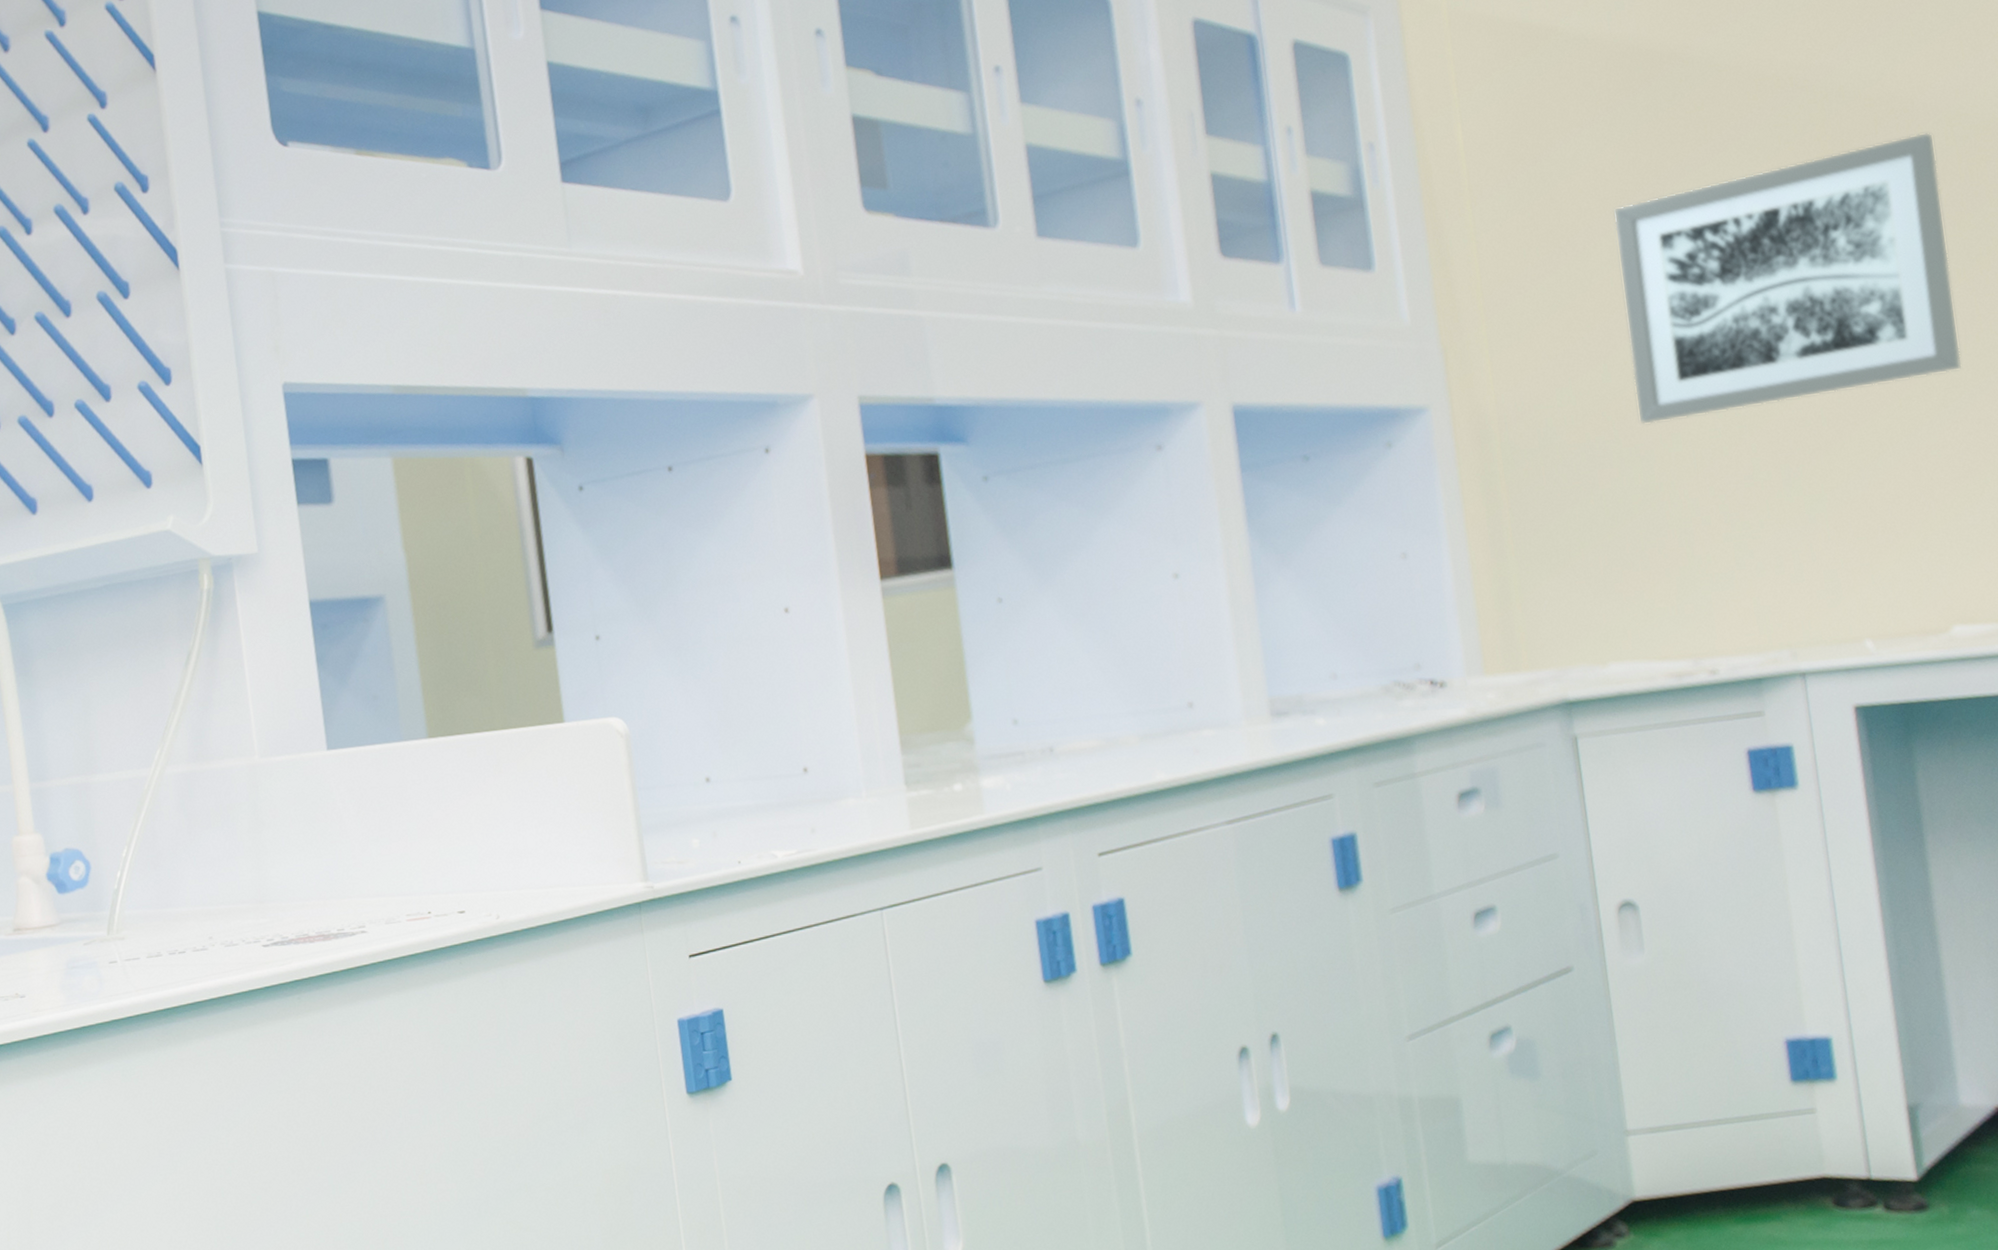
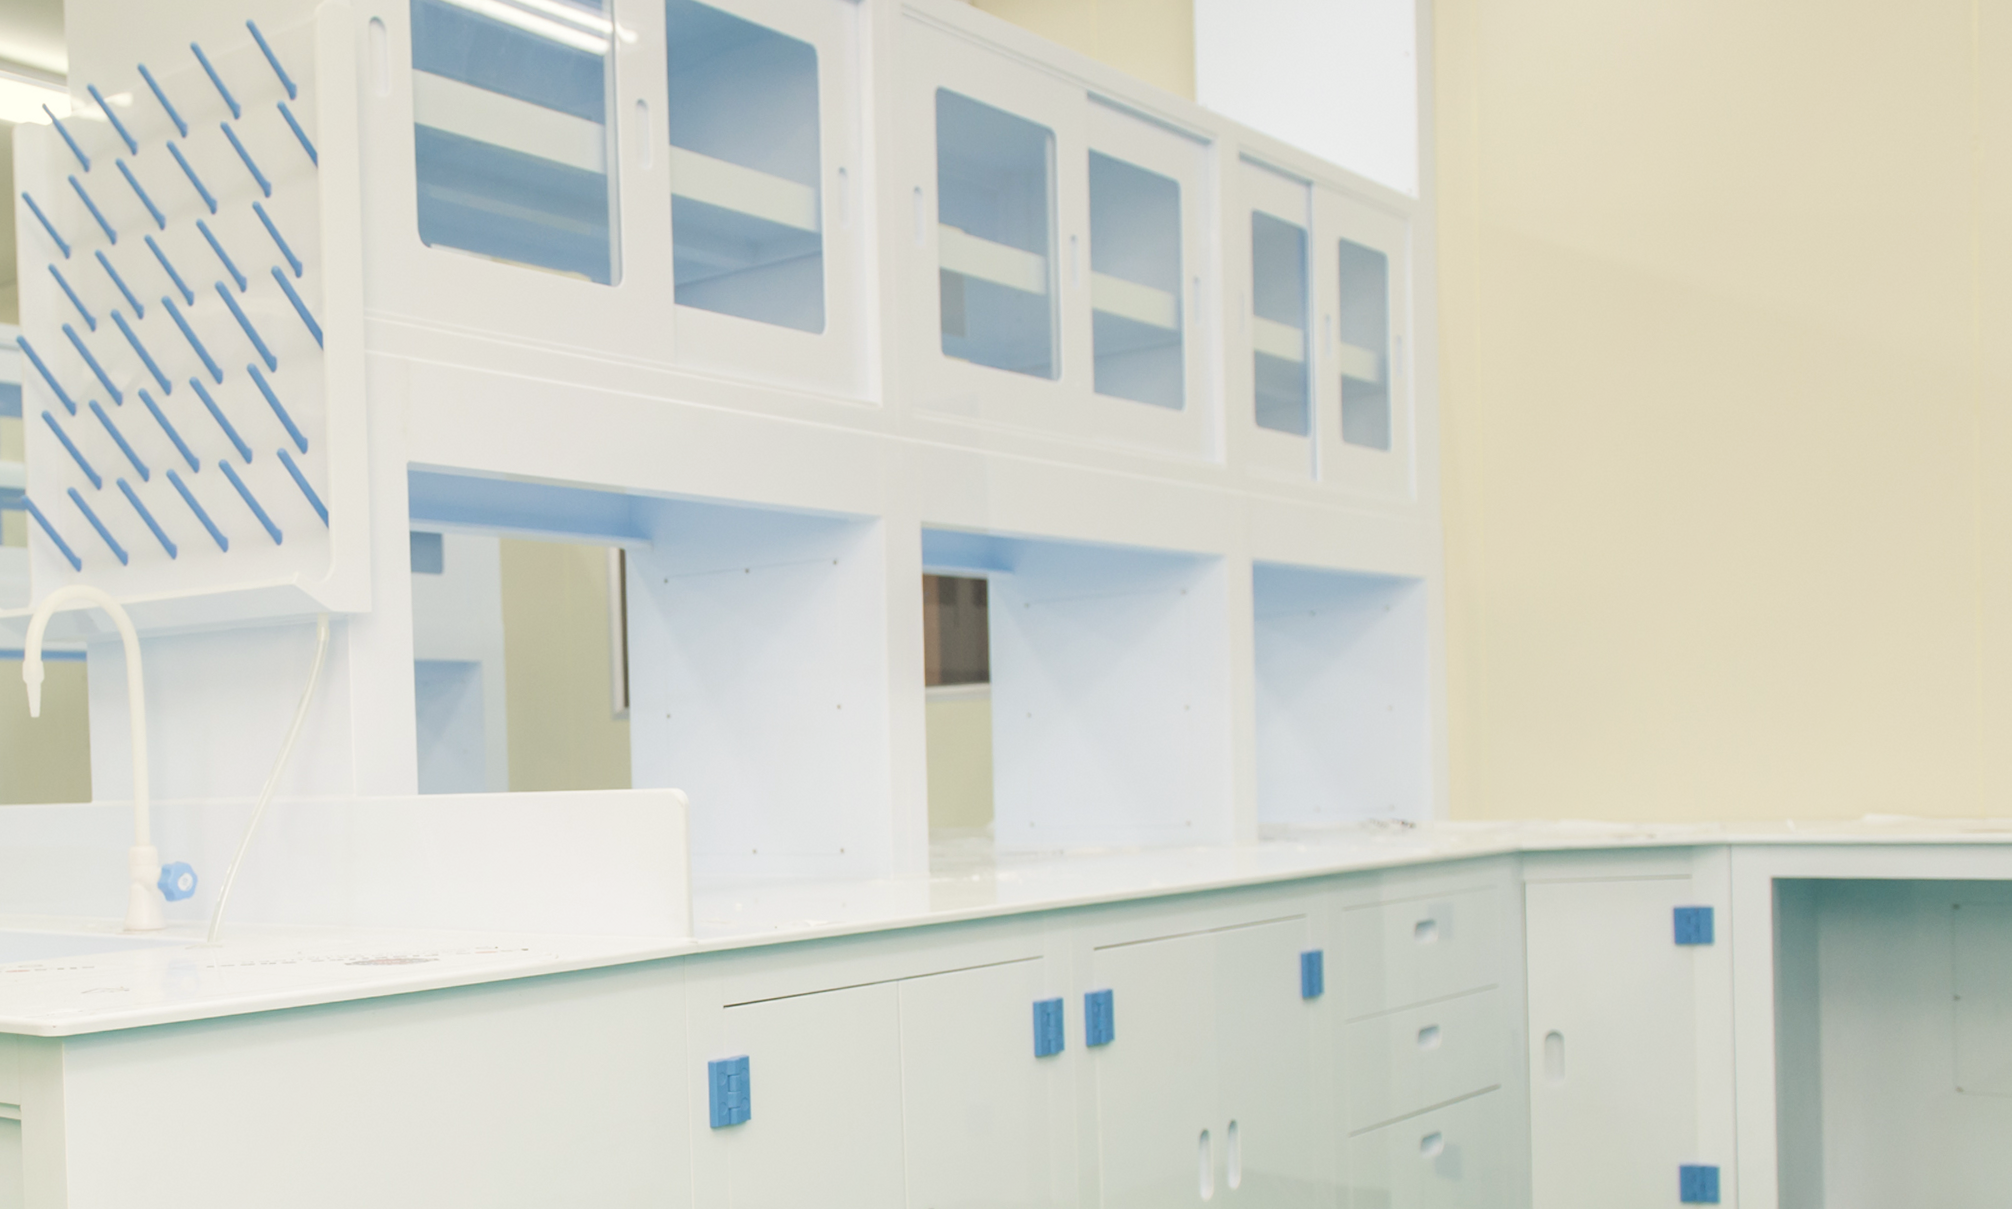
wall art: present [1613,132,1962,425] -> none [1606,373,1899,612]

